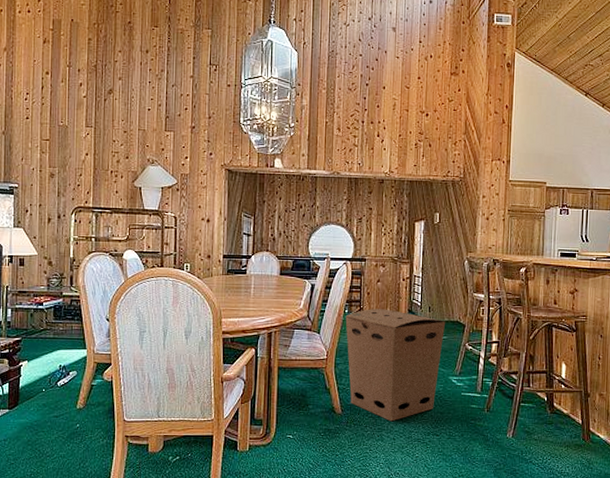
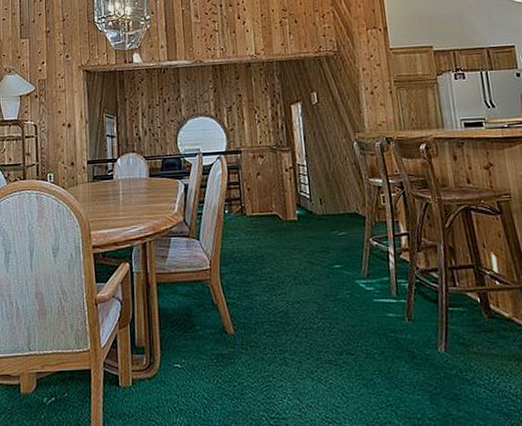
cardboard box: present [345,309,446,422] -> none [226,205,343,341]

